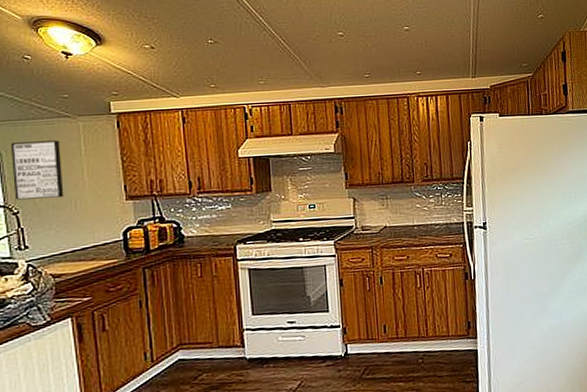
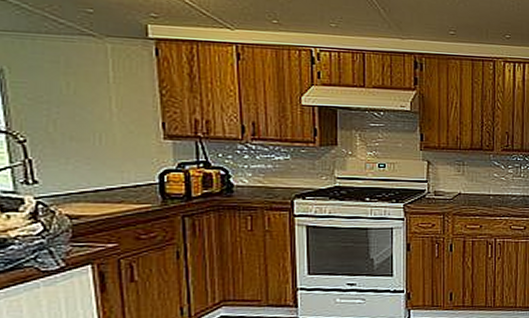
wall art: present [10,140,64,200] -> none [15,58,85,129]

